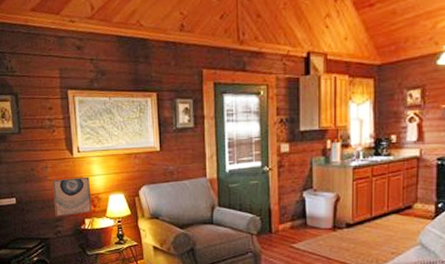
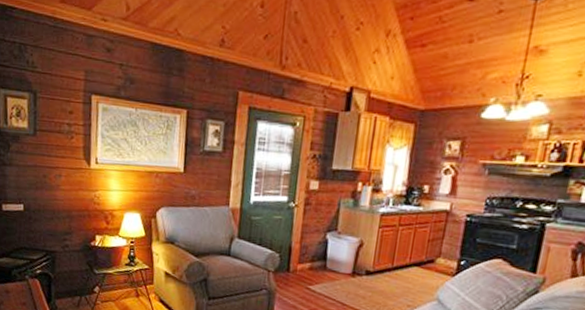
wall art: present [51,176,92,217] -> none [64,189,105,230]

